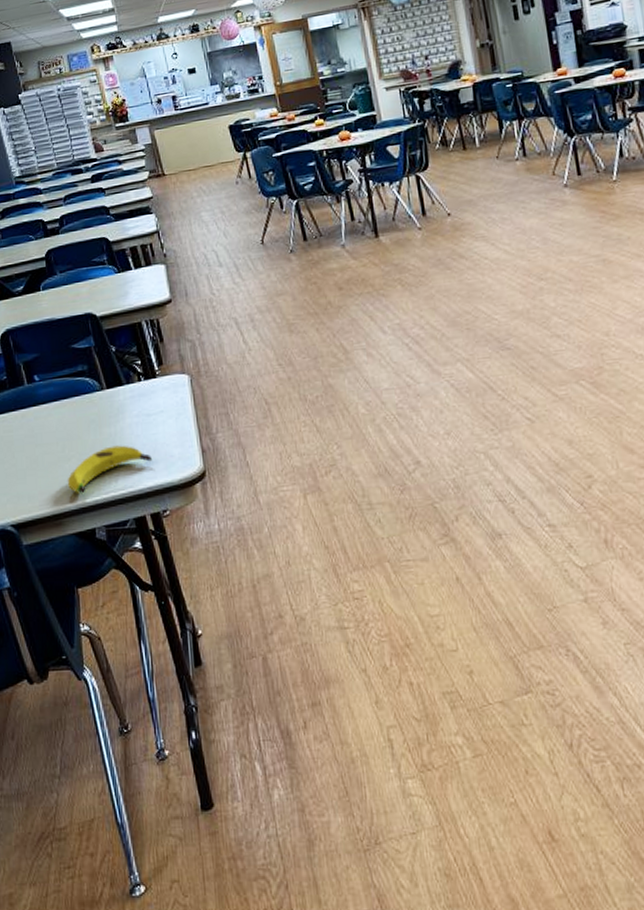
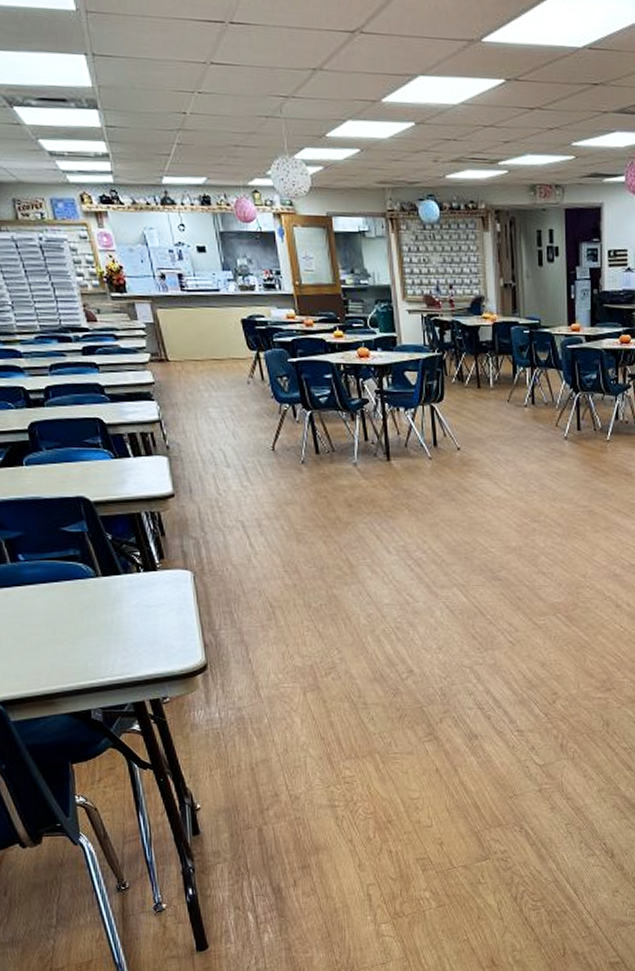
banana: present [67,445,153,494] -> none [58,633,153,677]

